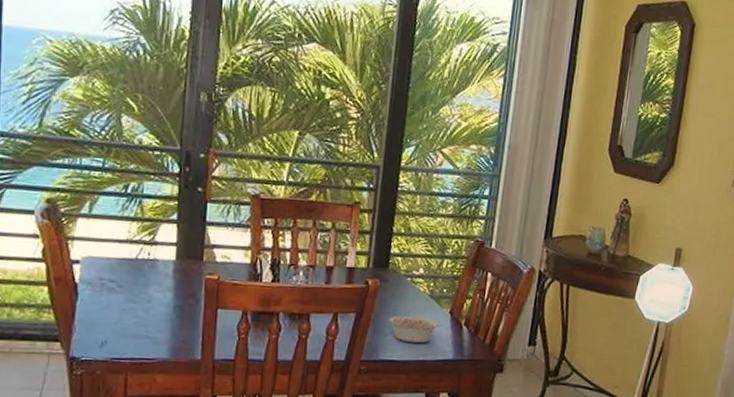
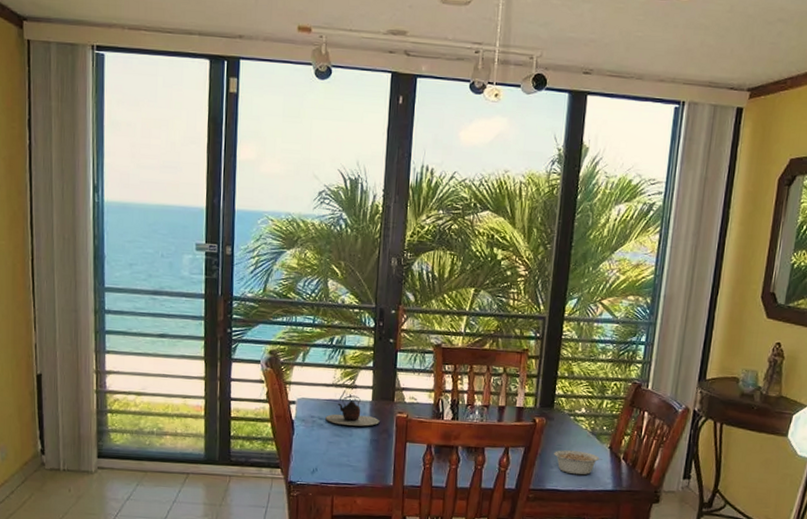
teapot: none [118,253,185,290] -> present [325,395,380,427]

